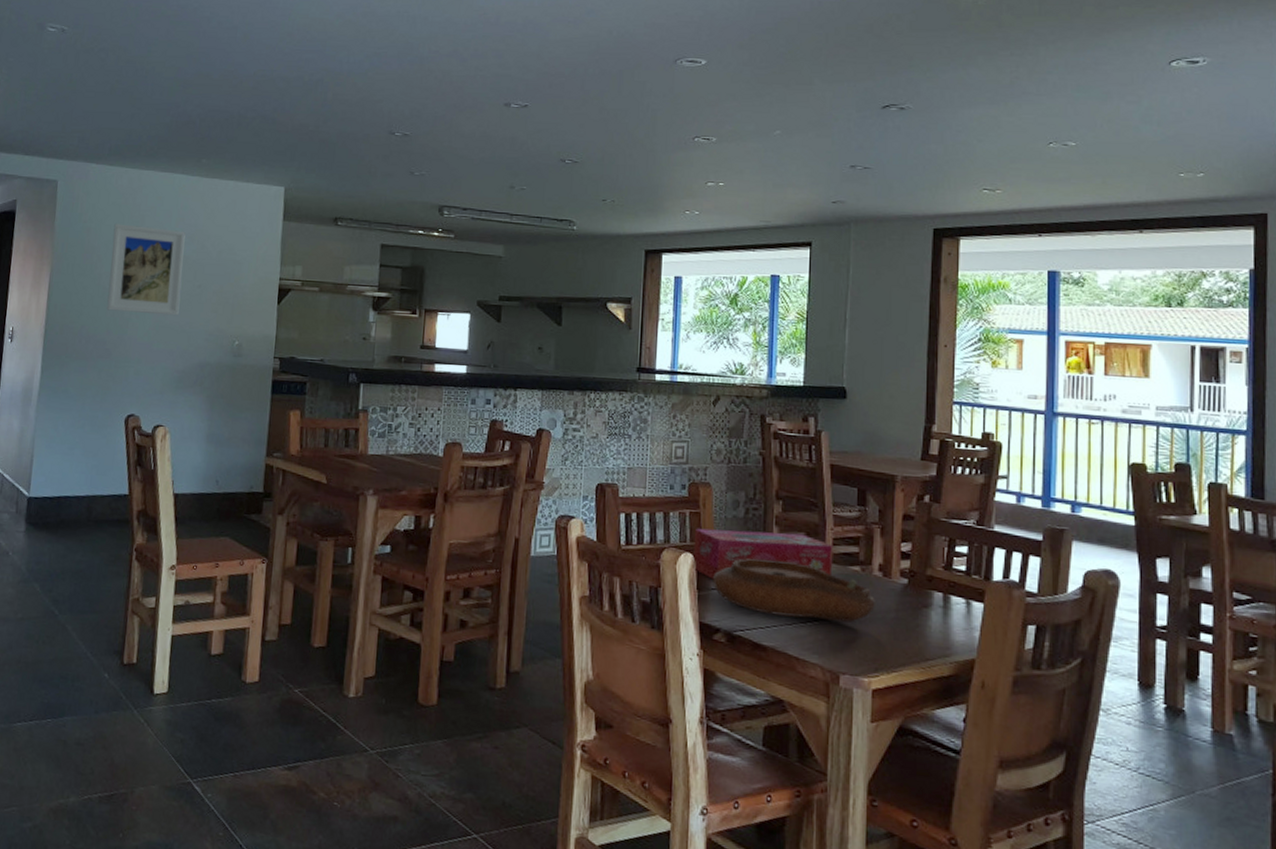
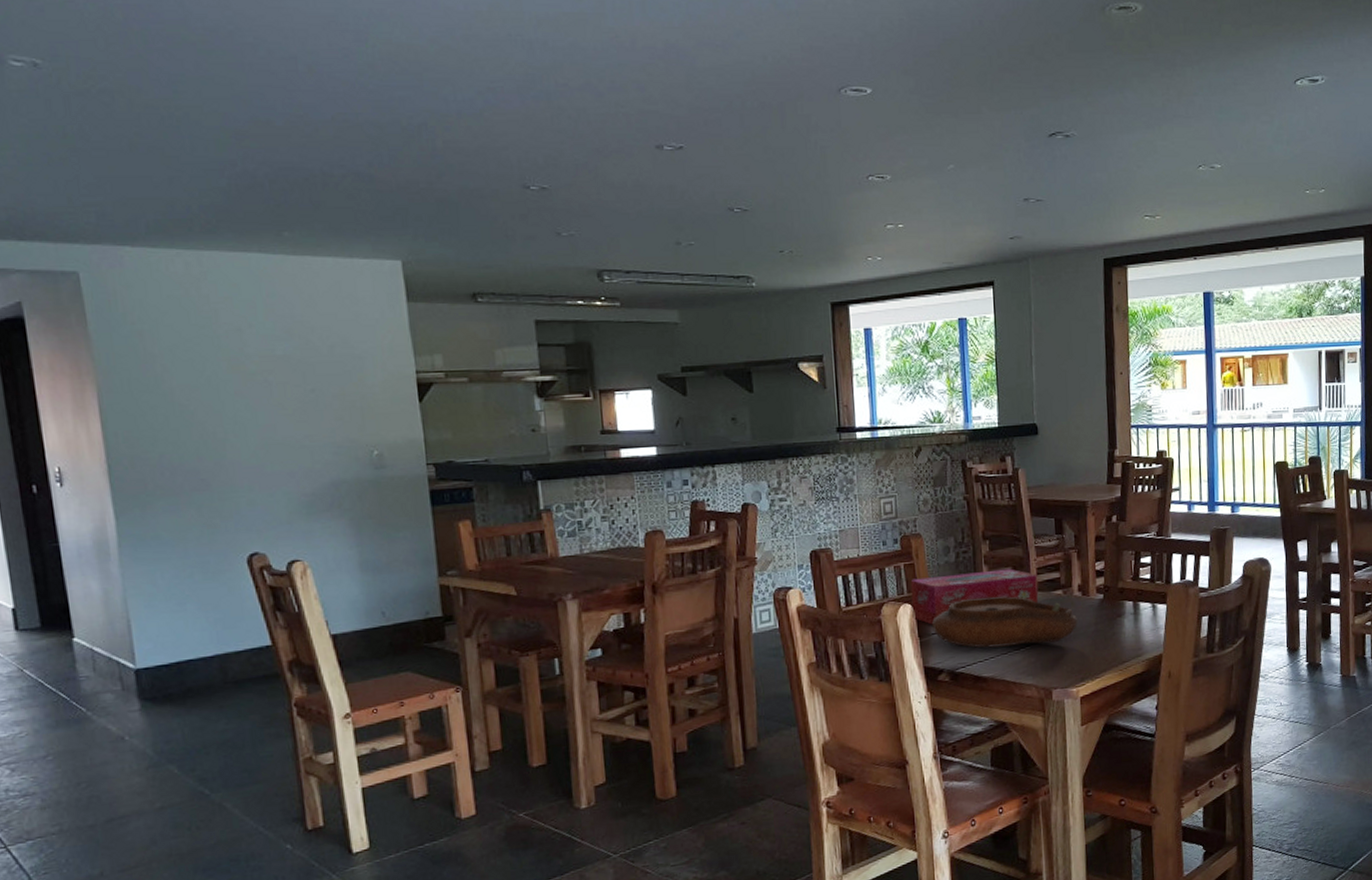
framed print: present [106,223,186,316] -> none [176,322,292,432]

